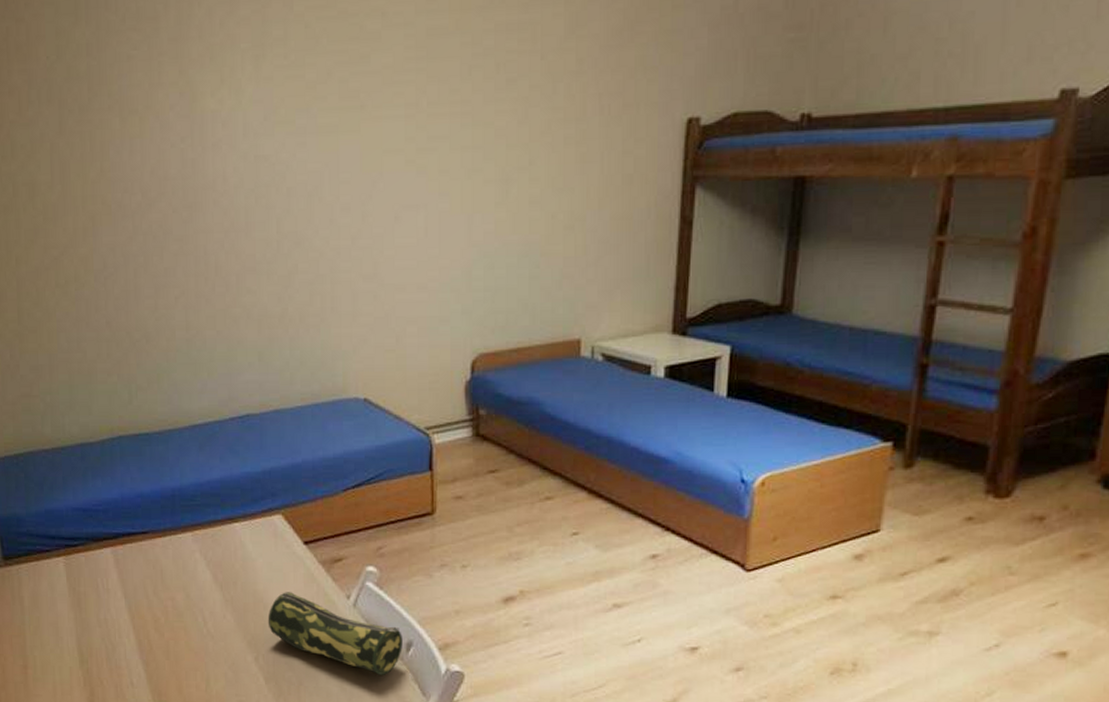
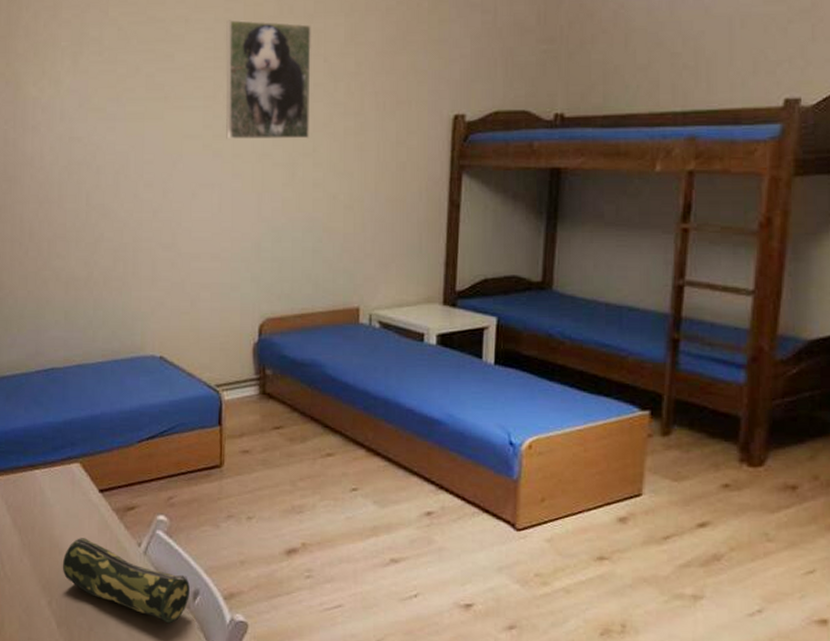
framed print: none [429,11,527,153] -> present [225,19,312,139]

